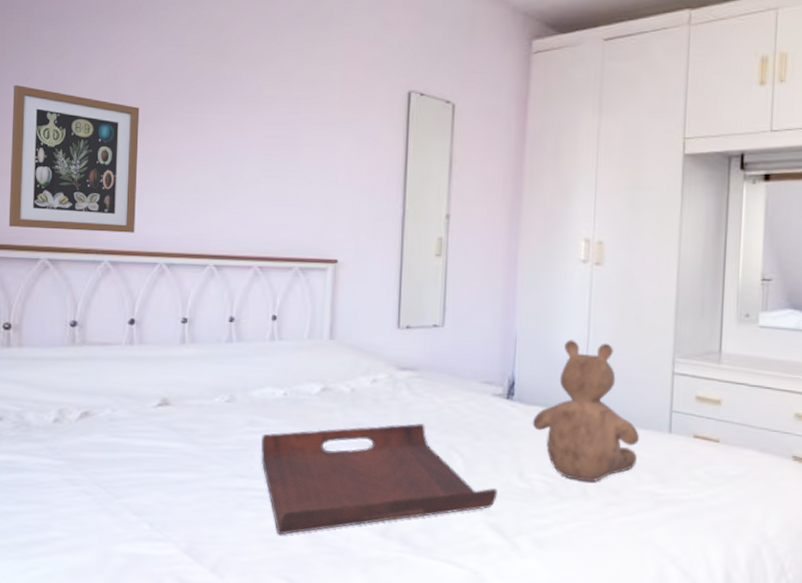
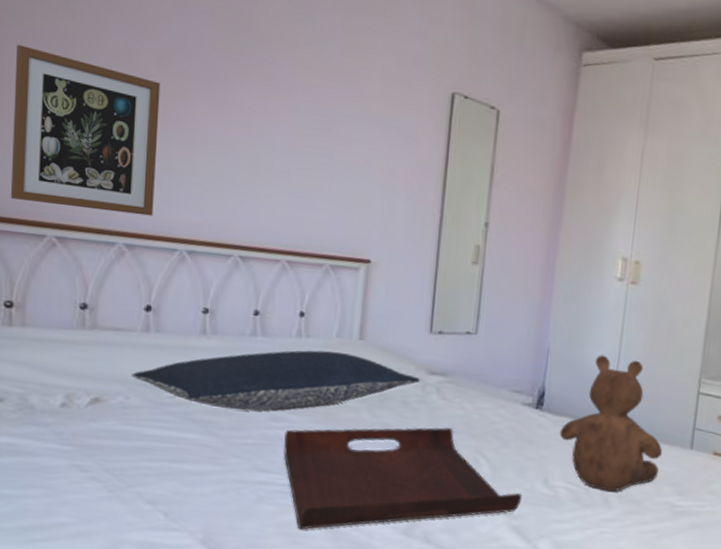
pillow: none [118,352,390,417] -> present [131,350,420,411]

